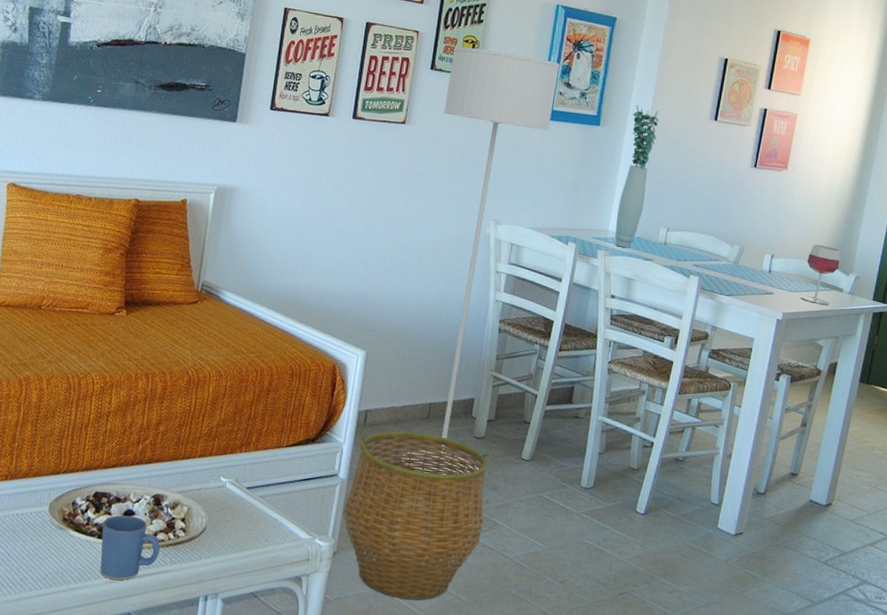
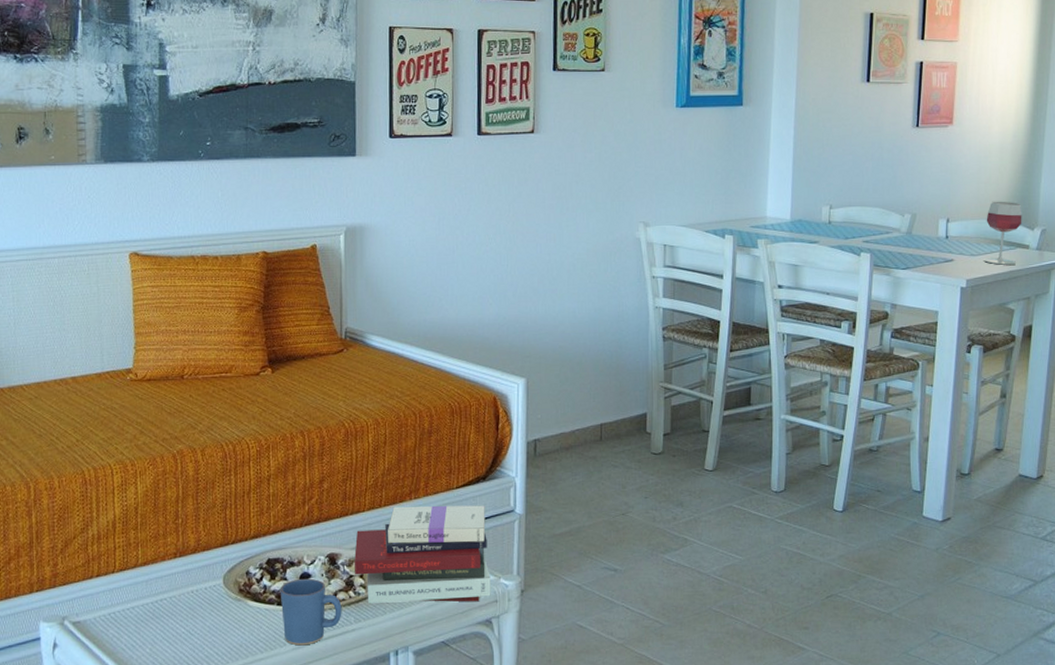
books: none [177,457,311,559] -> present [354,505,491,603]
basket: present [343,431,492,600] -> none [526,456,674,630]
floor lamp: present [401,46,559,475] -> none [573,40,691,498]
vase: present [615,105,659,248] -> none [773,77,807,233]

